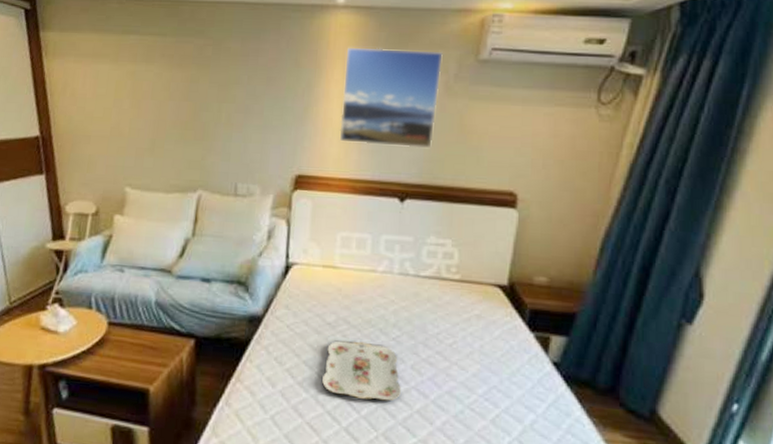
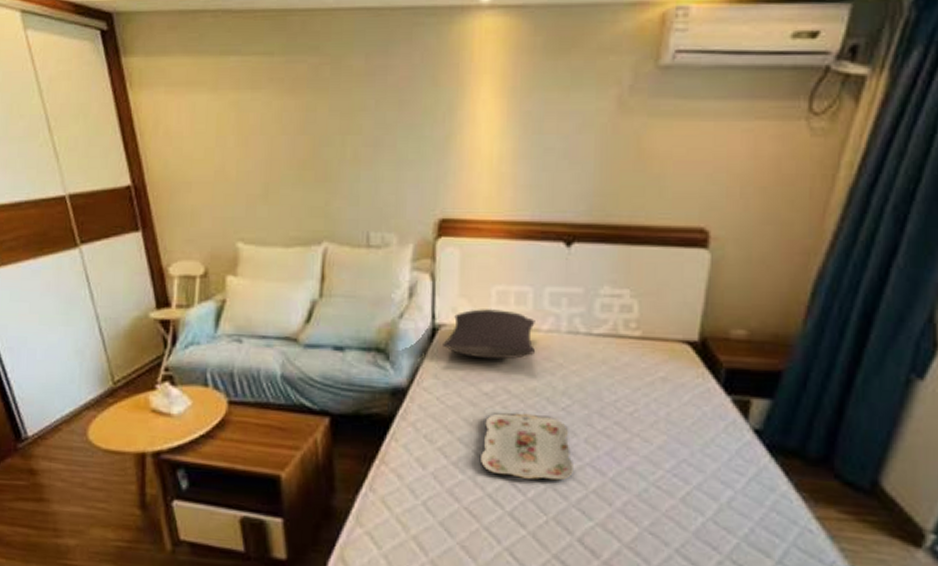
pillow: none [294,251,373,295] -> present [443,309,536,360]
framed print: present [340,47,444,149] -> none [490,57,616,180]

